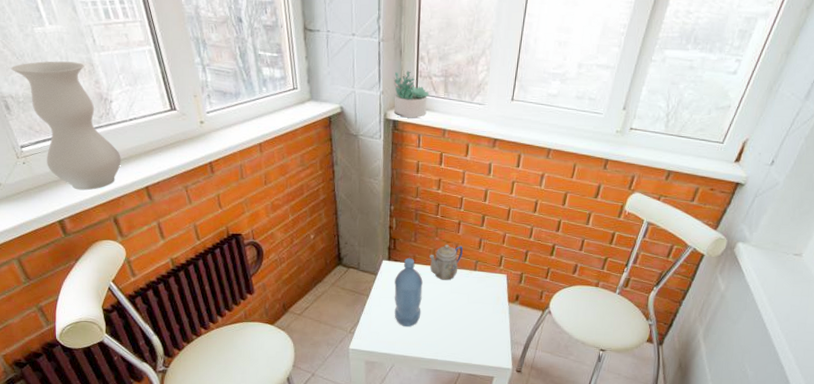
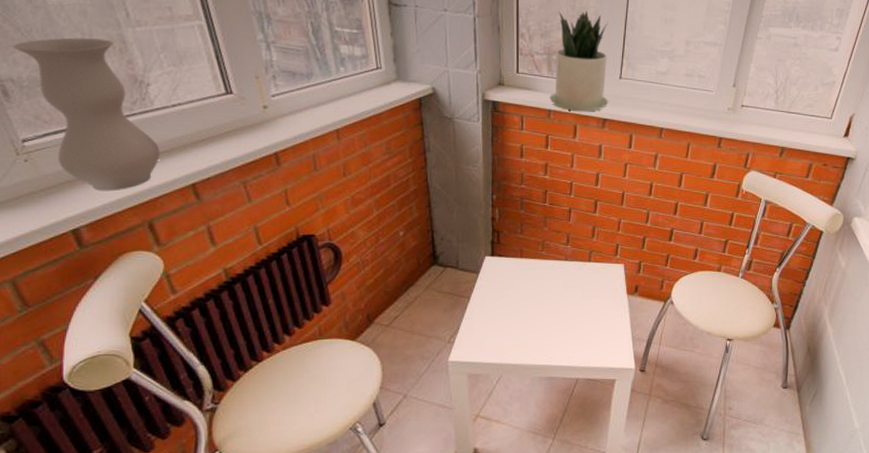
succulent plant: present [393,71,430,118] -> none [492,48,532,99]
water bottle: present [394,258,423,327] -> none [499,252,532,330]
teapot: present [430,244,463,281] -> none [538,234,575,275]
planter: none [445,34,504,132] -> present [549,10,609,112]

